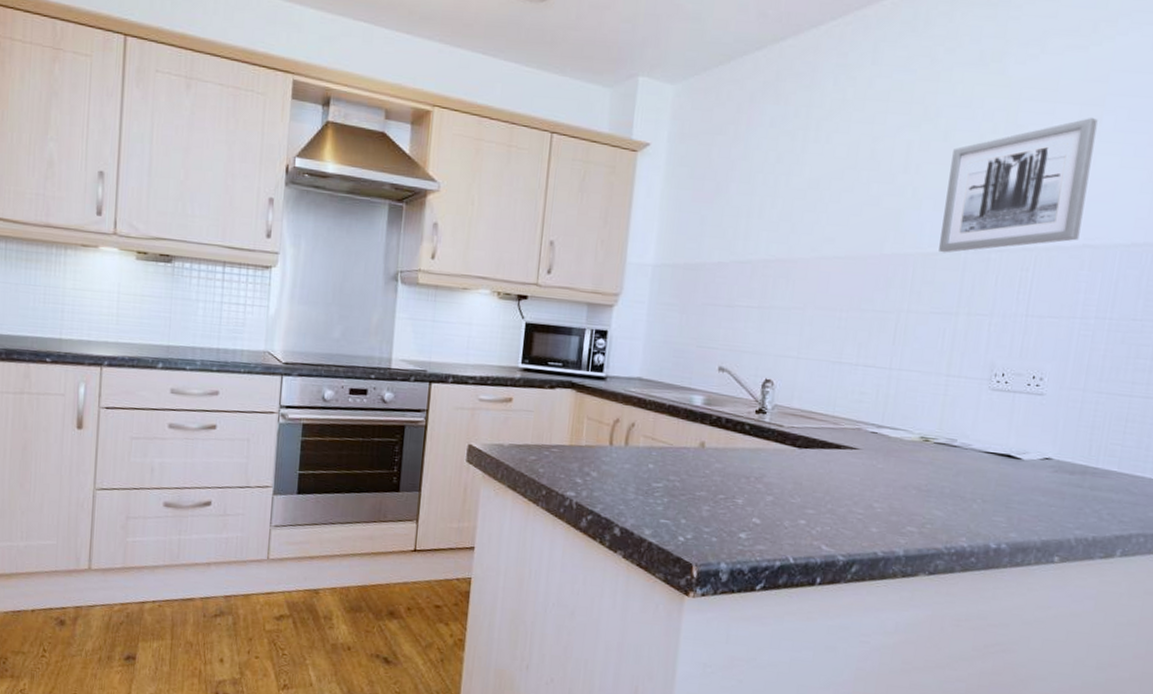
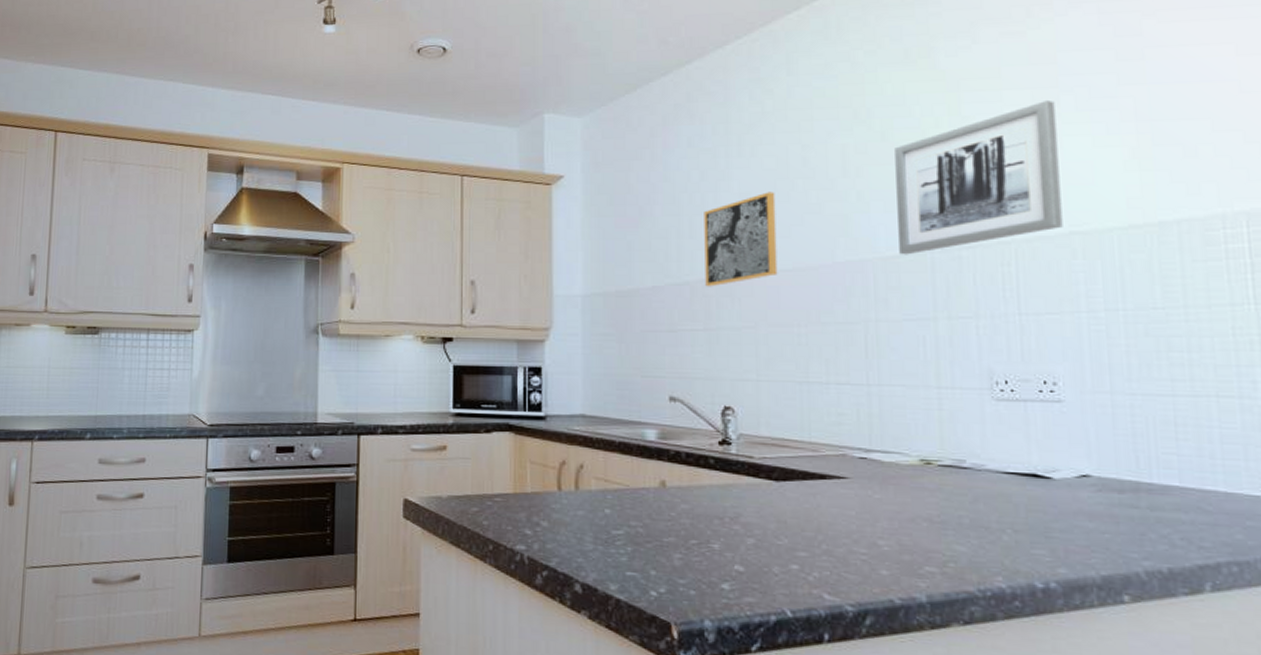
wall art: none [766,180,842,268] -> present [704,192,778,287]

